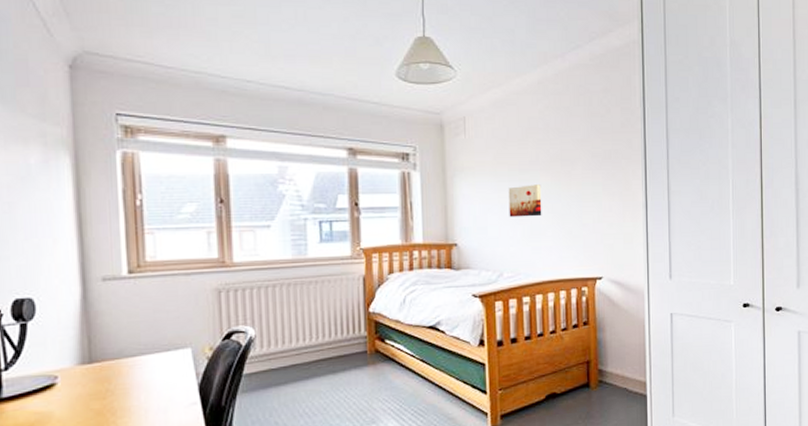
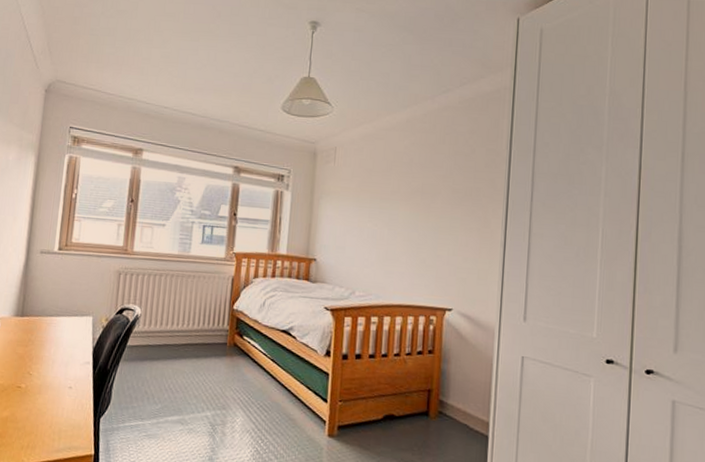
wall art: present [508,184,542,217] -> none [366,212,400,243]

